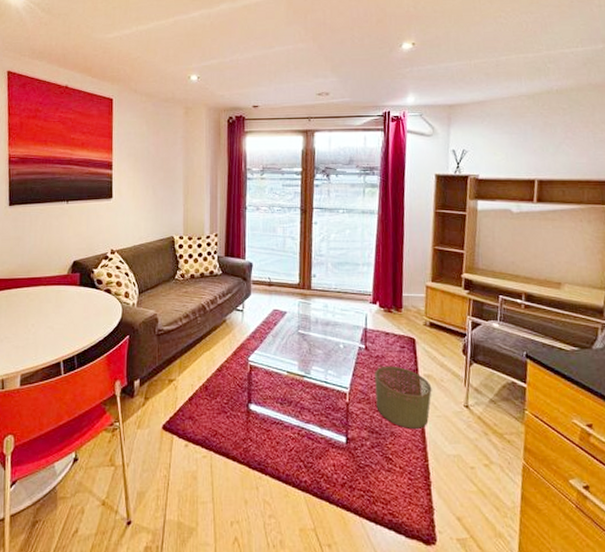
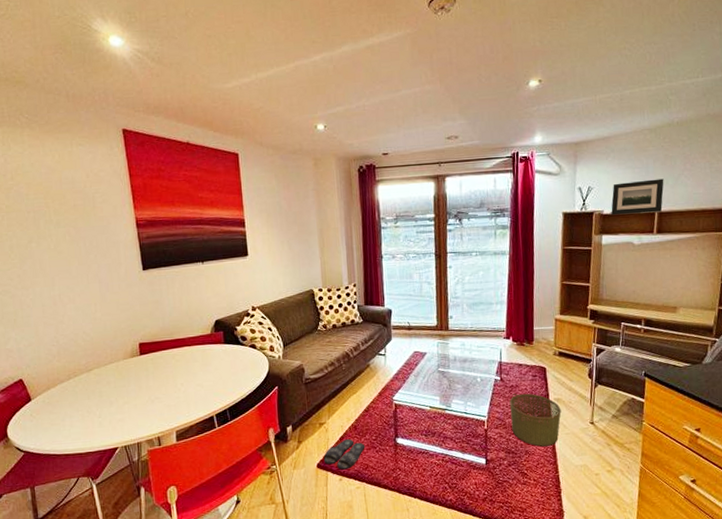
slippers: none [171,399,214,434] -> present [324,438,364,470]
picture frame: none [487,146,544,180] -> present [611,178,664,215]

